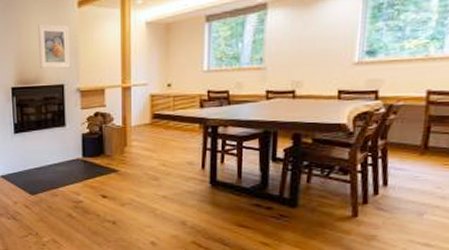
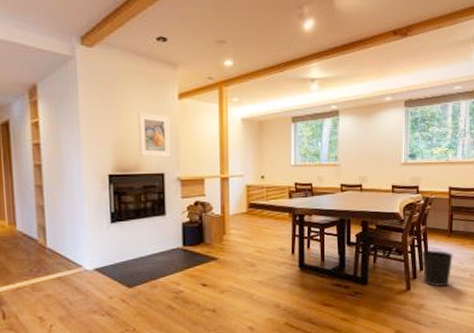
wastebasket: none [377,170,427,216] -> present [421,250,453,287]

